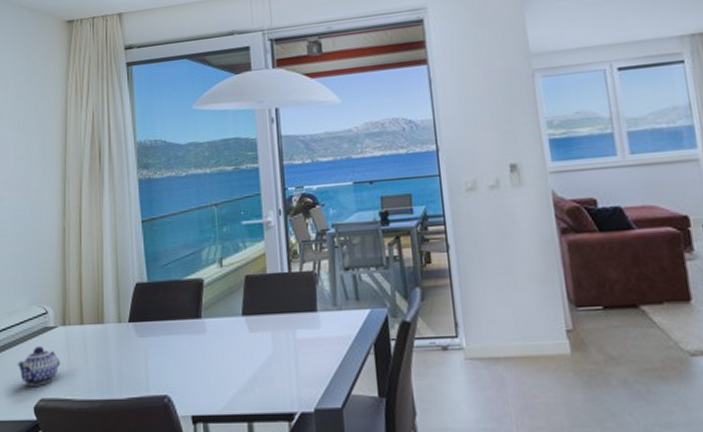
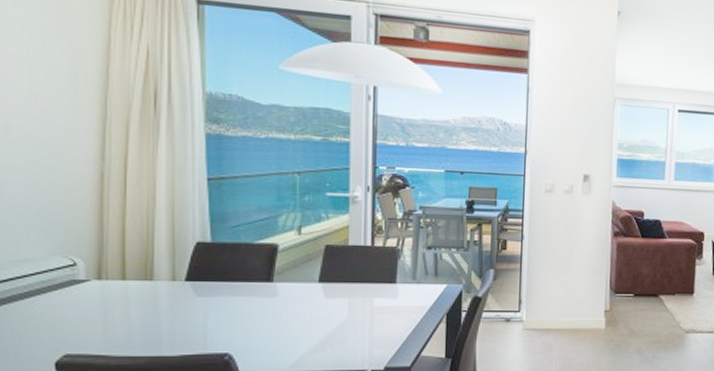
teapot: present [17,345,60,386] -> none [31,299,93,341]

